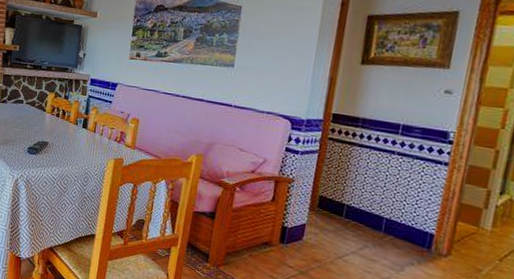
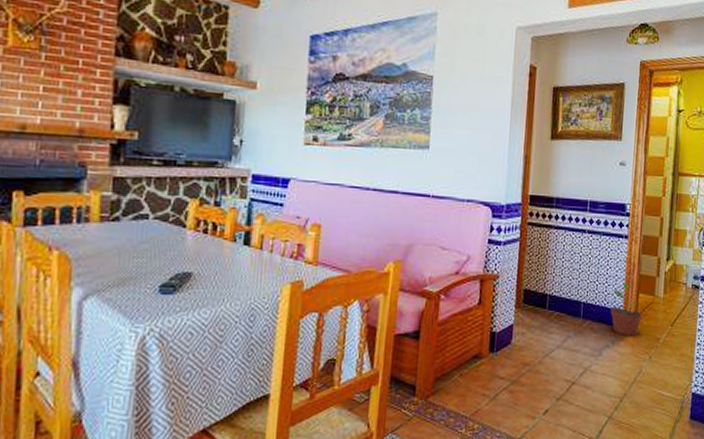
potted plant: none [418,207,460,262] -> present [610,282,642,337]

